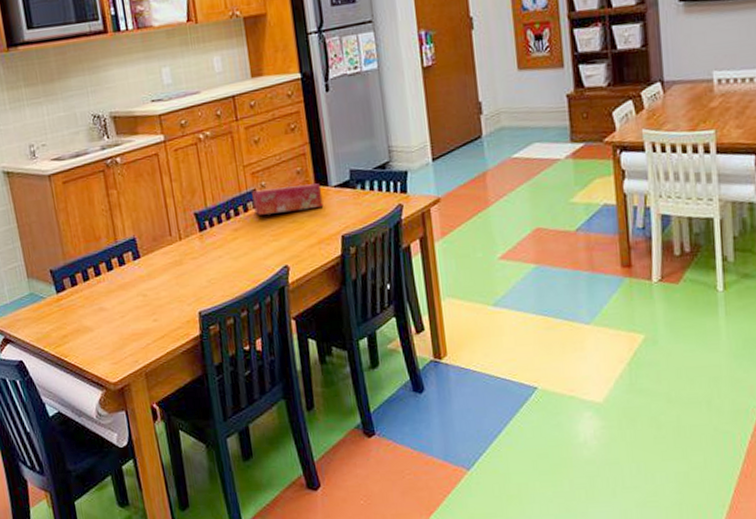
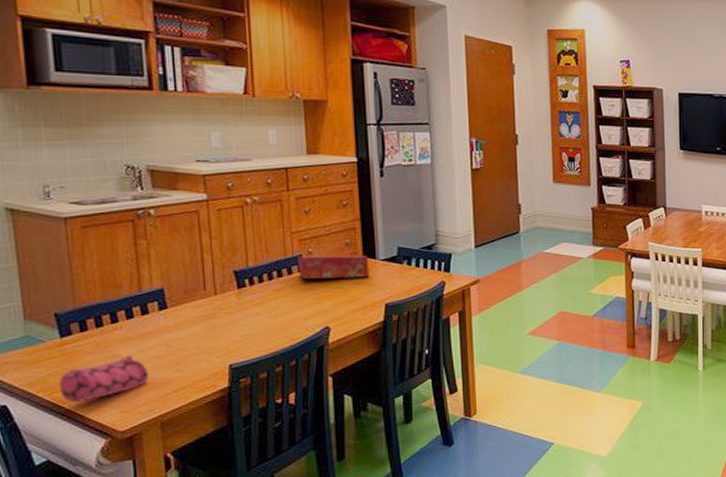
pencil case: none [60,307,131,357] -> present [59,355,149,403]

